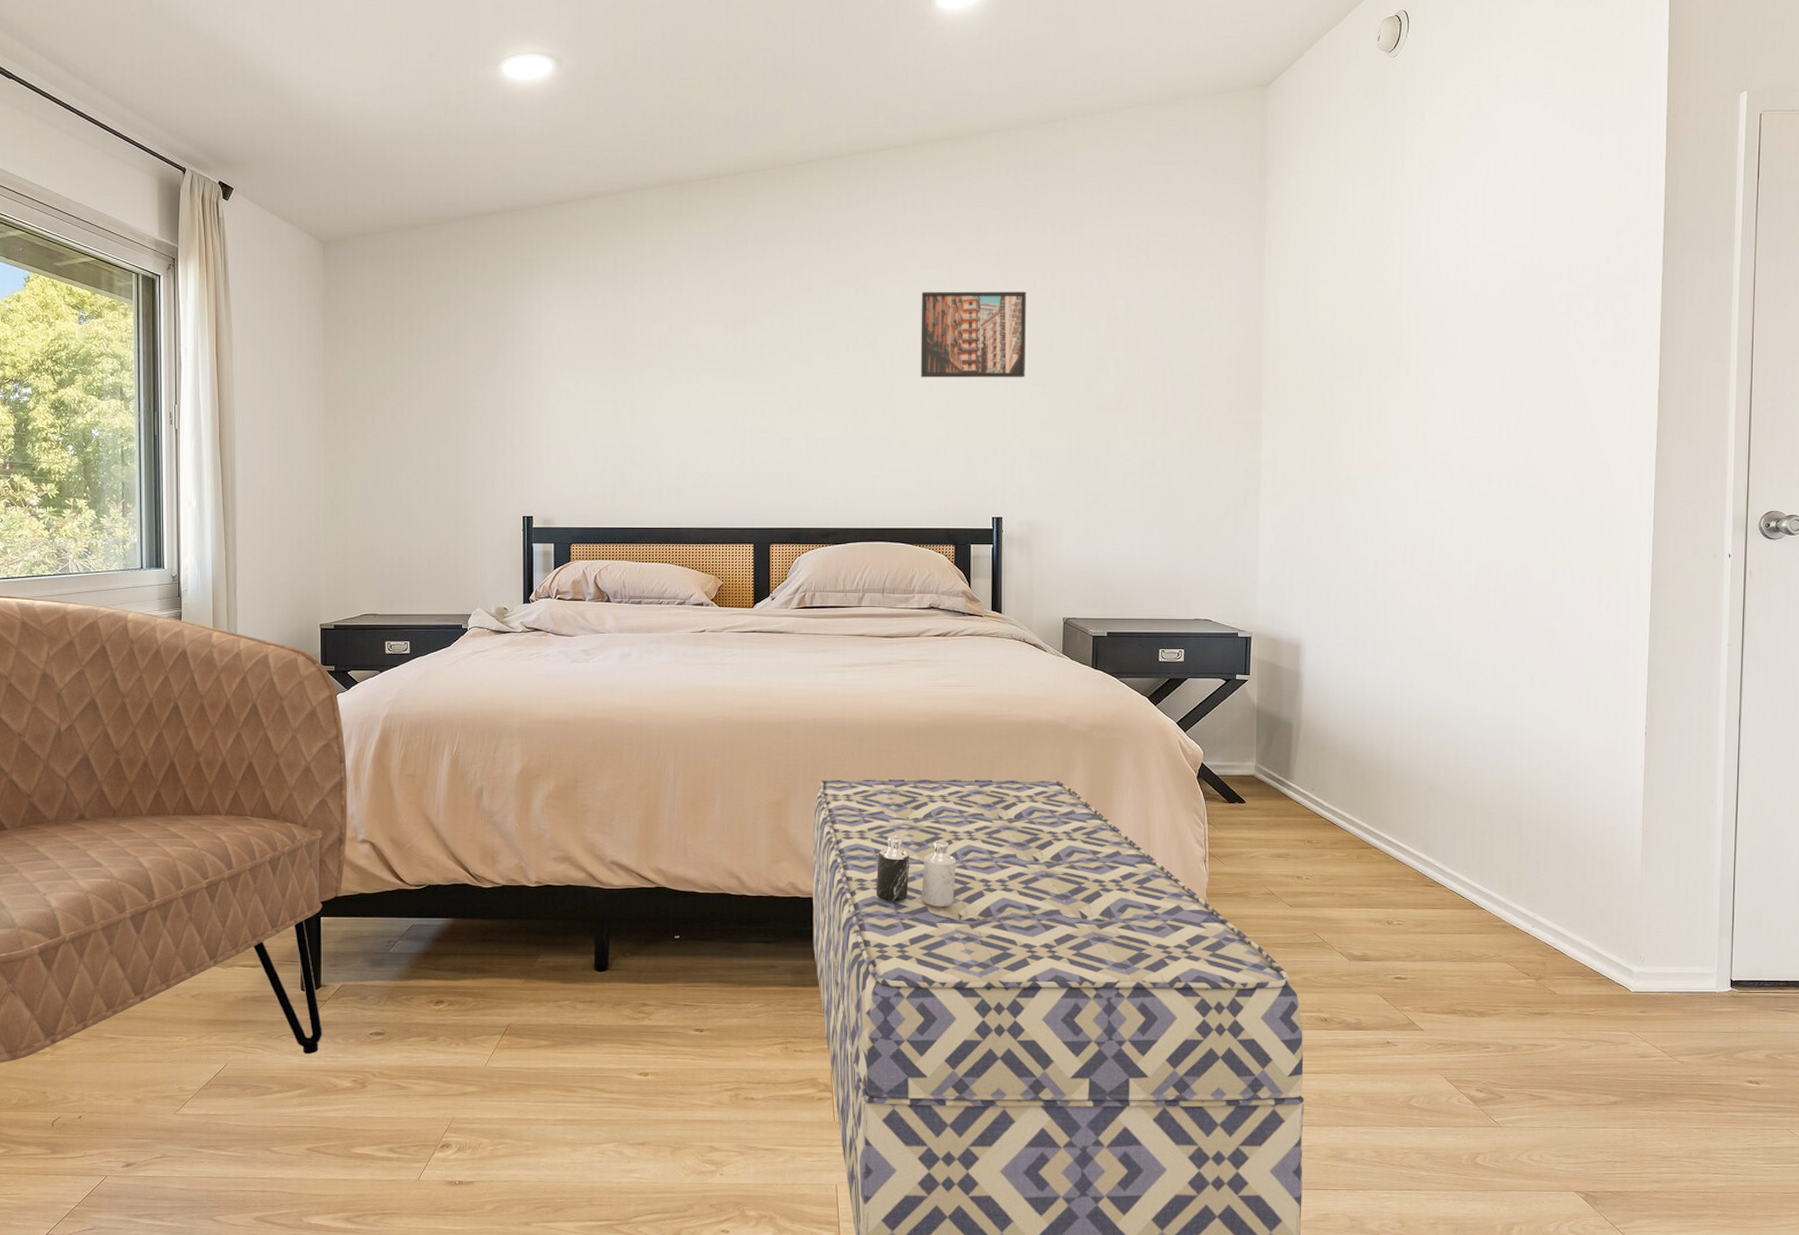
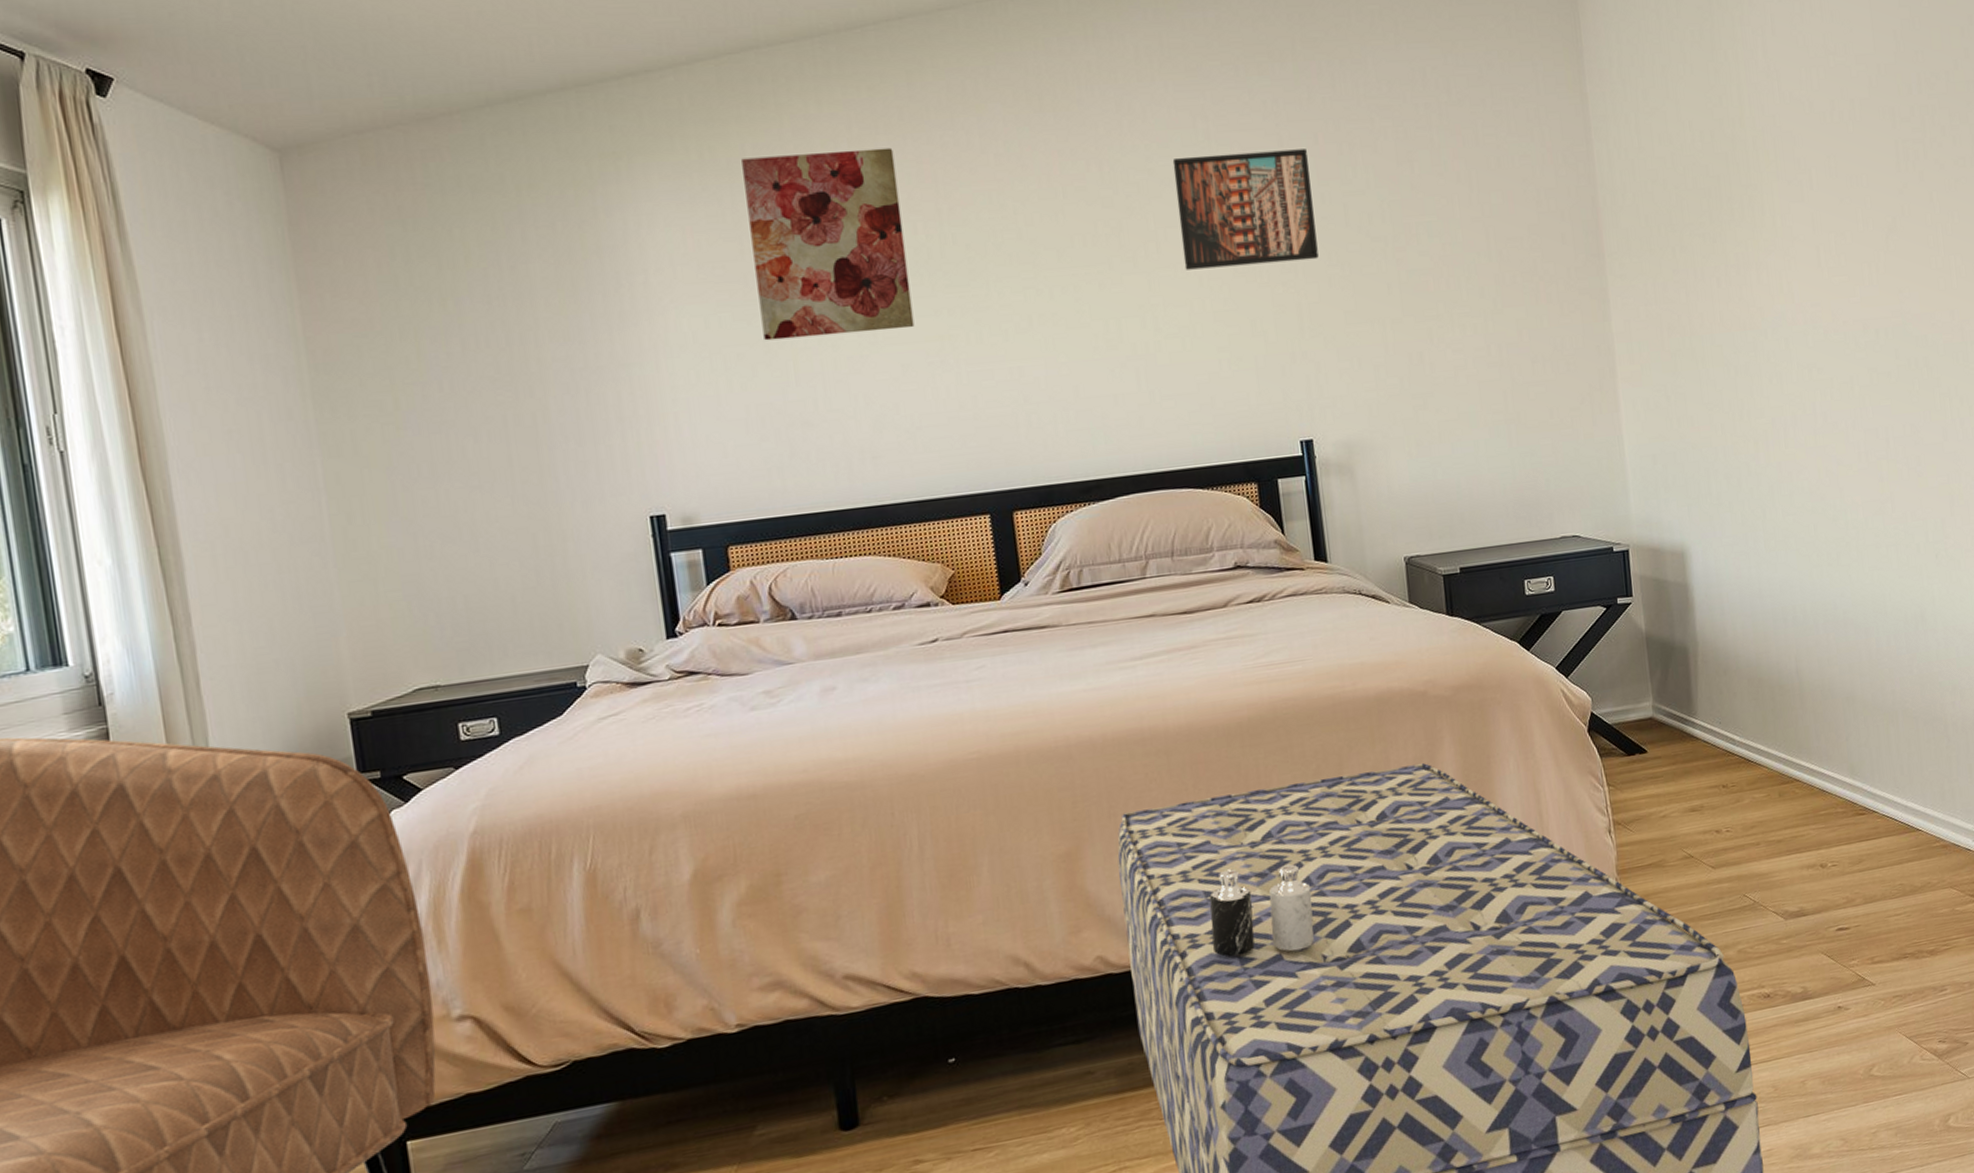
wall art: none [613,268,718,402] -> present [741,147,915,341]

